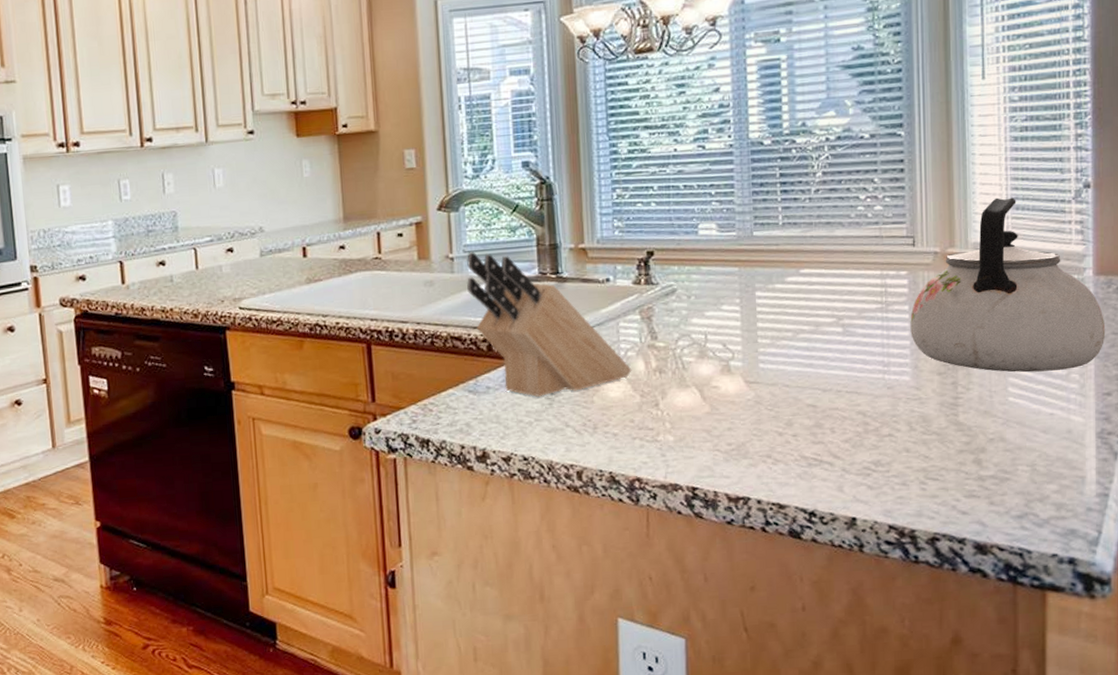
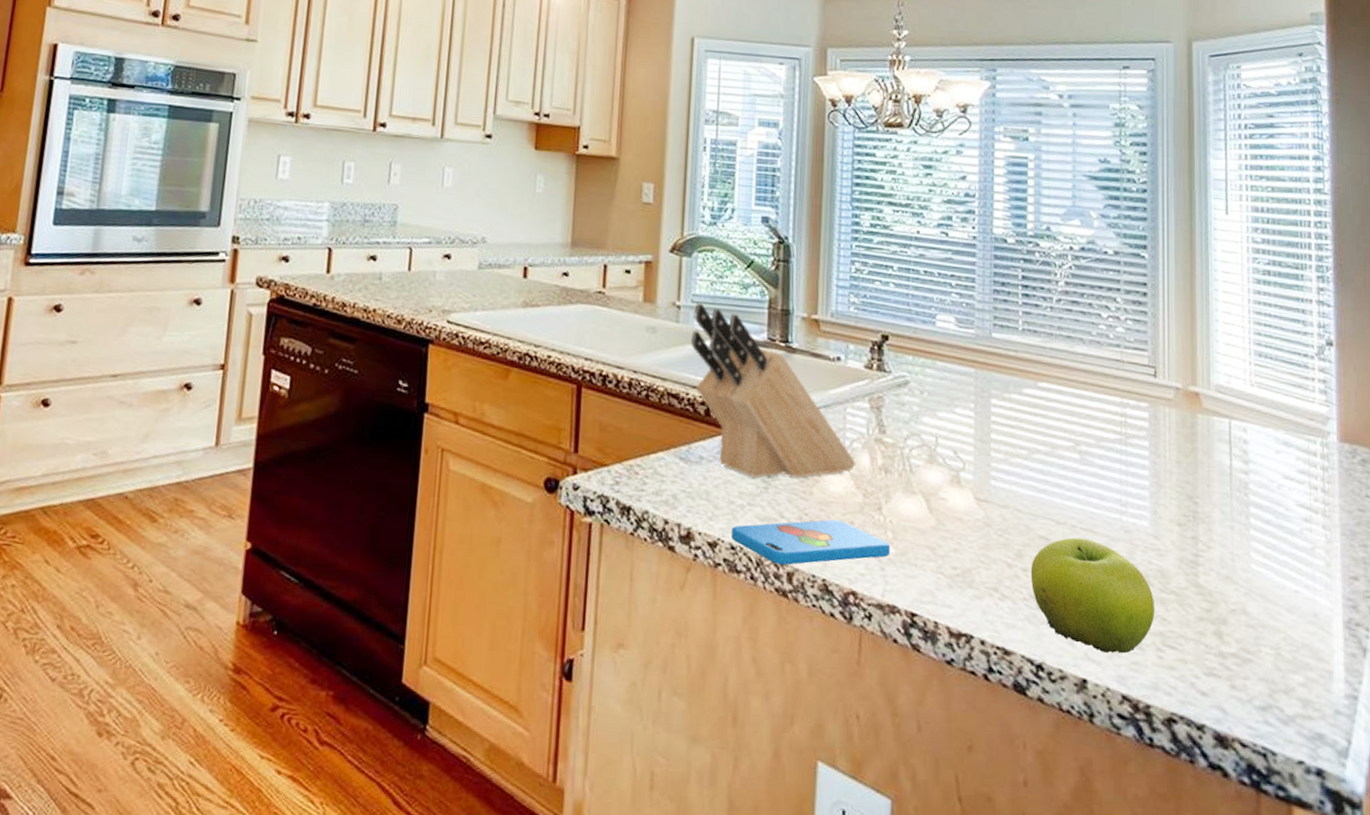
smartphone: none [523,420,670,466] -> present [731,519,891,565]
fruit: none [800,400,917,493] -> present [1030,537,1154,654]
kettle: present [910,197,1106,373] -> none [1150,340,1351,543]

